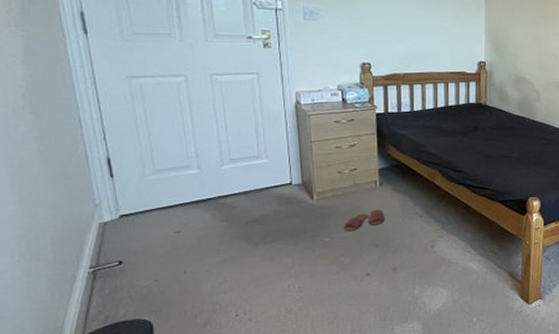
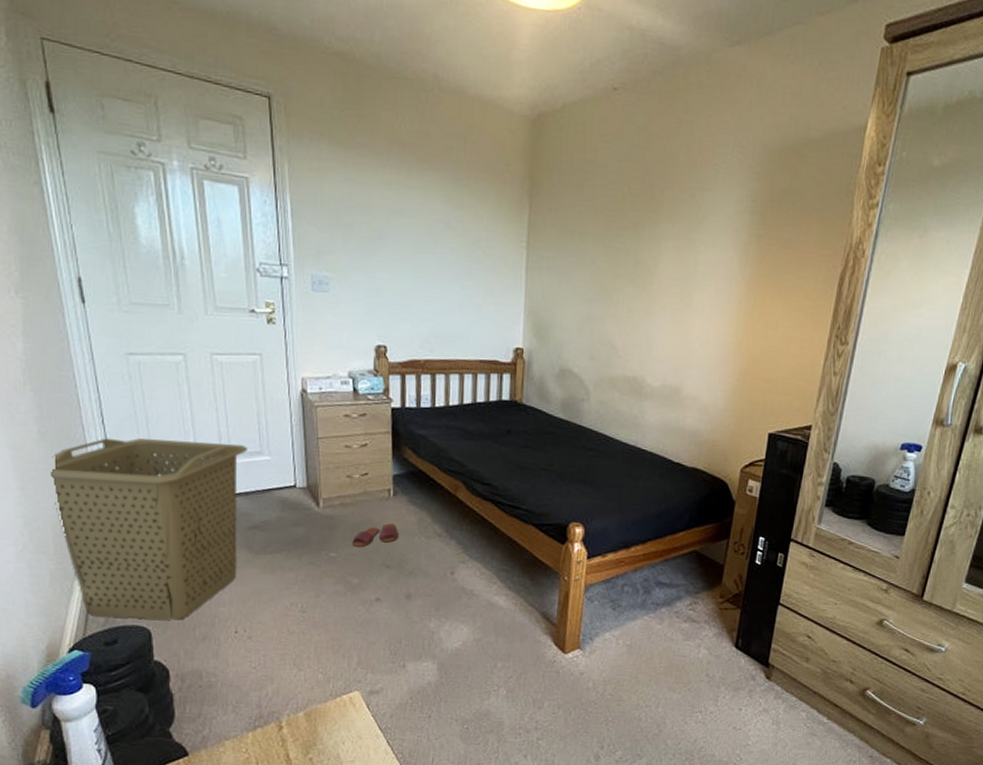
laundry basket: none [49,151,247,315] -> present [49,438,249,620]

